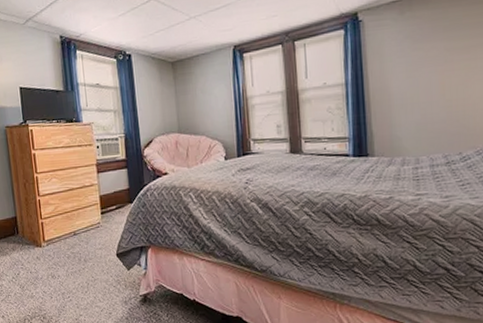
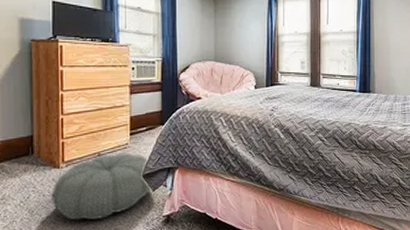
pouf: none [37,232,128,297] -> present [51,152,153,221]

